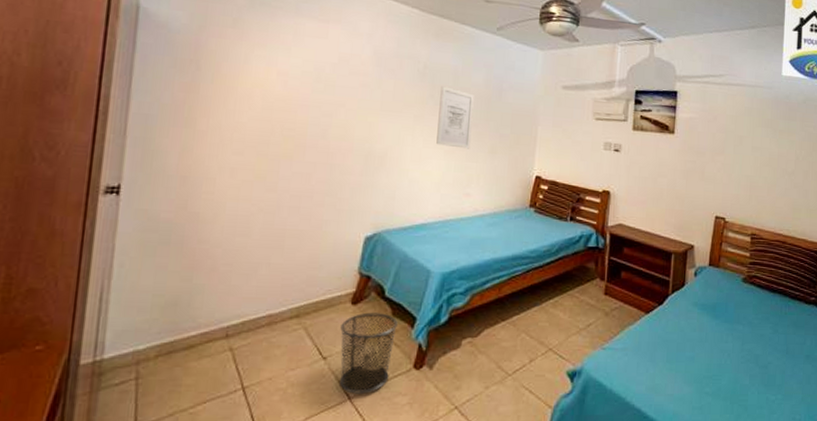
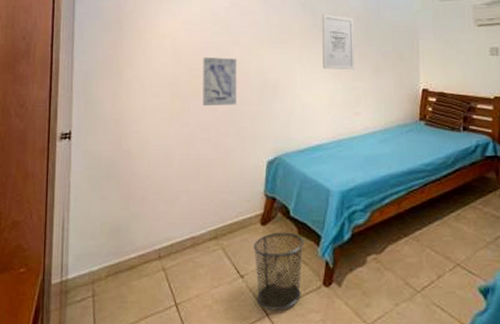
wall art: none [295,115,341,173] -> present [203,57,237,106]

